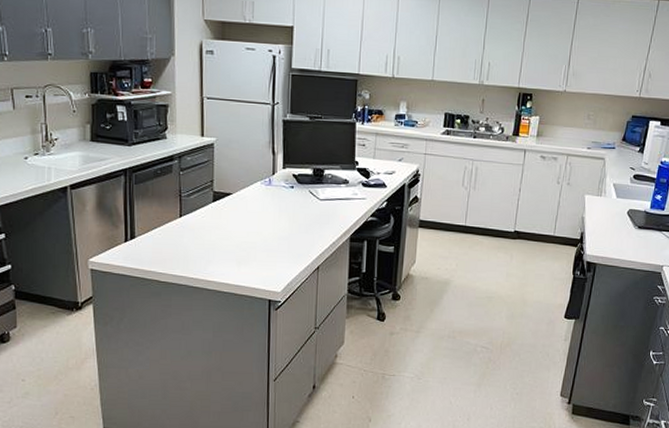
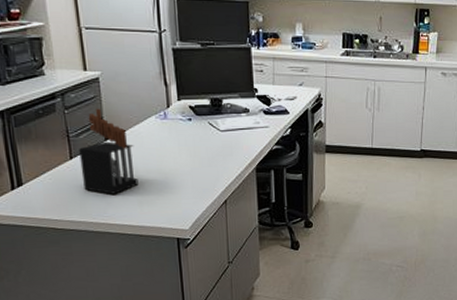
knife block: none [188,171,239,253] -> present [79,108,139,194]

